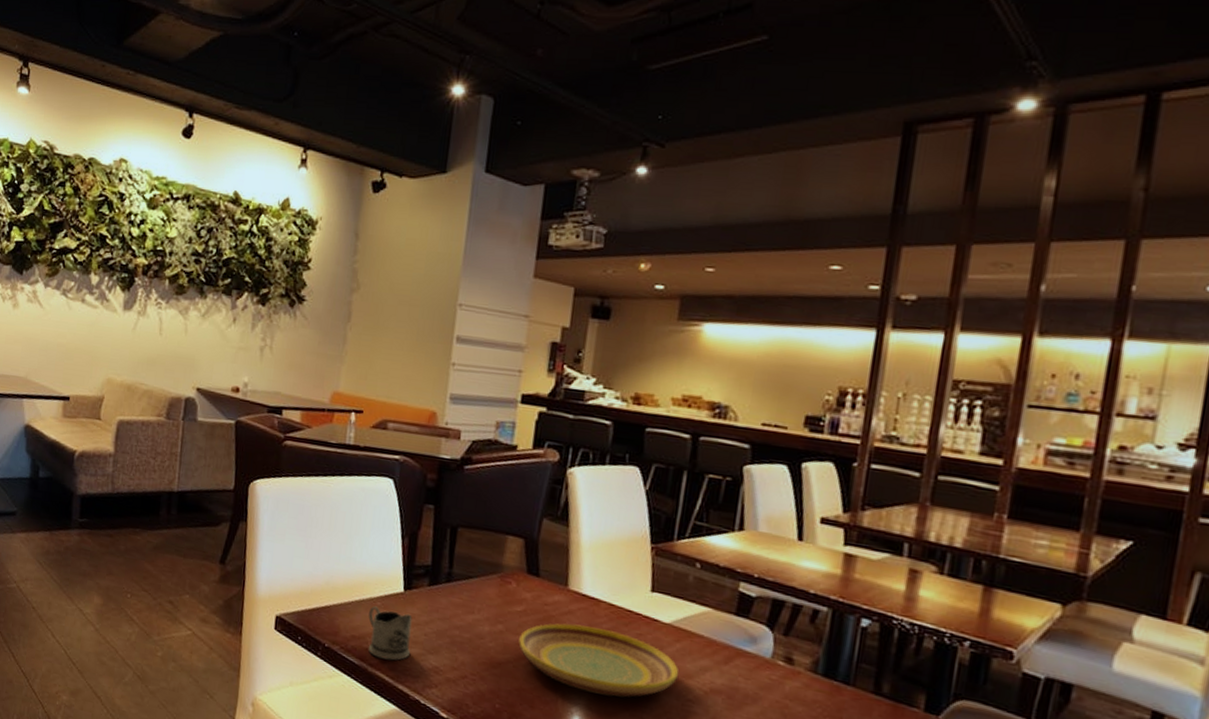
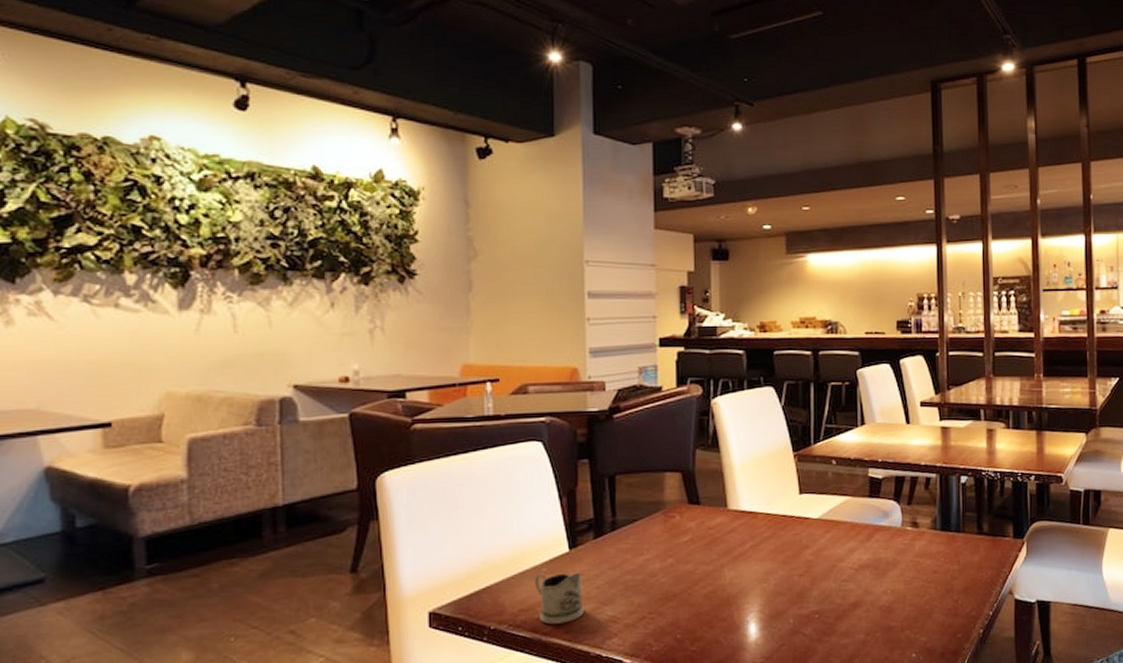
plate: present [519,623,679,698] -> none [690,537,833,599]

